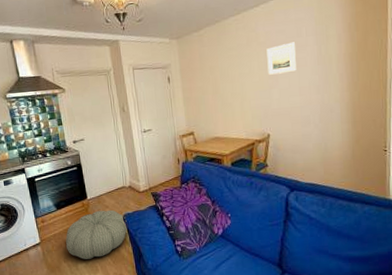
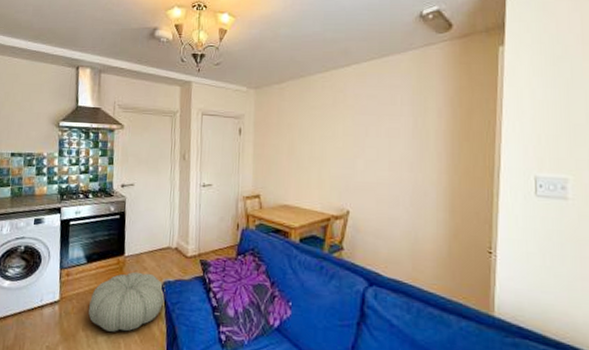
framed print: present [266,42,296,75] -> none [354,109,387,143]

